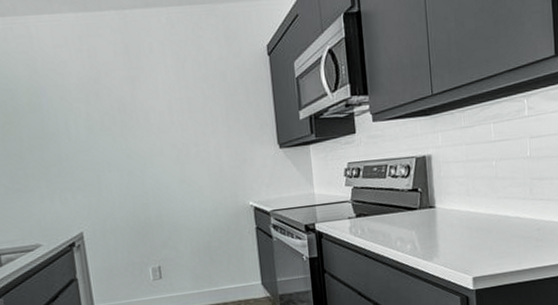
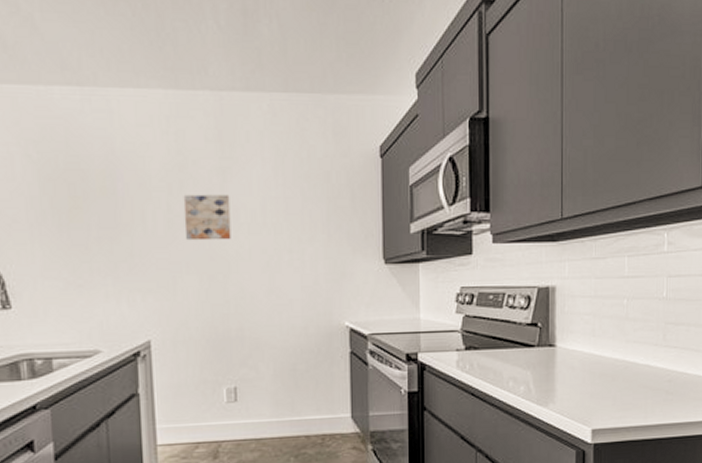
wall art: none [99,100,145,143] -> present [183,194,231,241]

